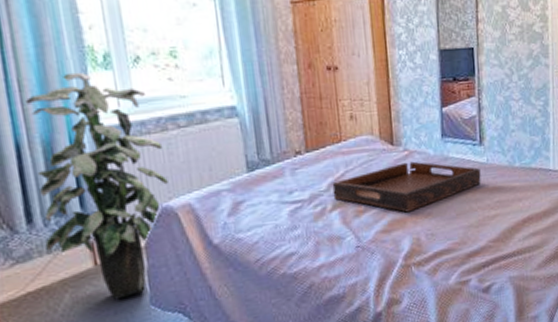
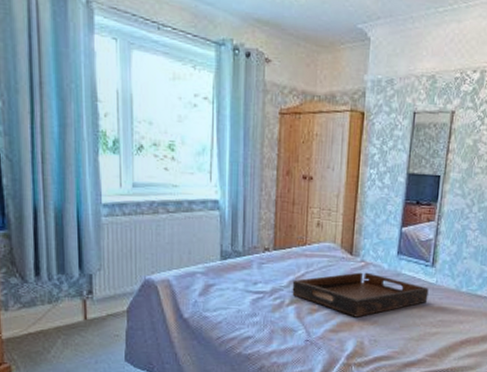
indoor plant: present [24,72,169,300] -> none [45,152,153,351]

